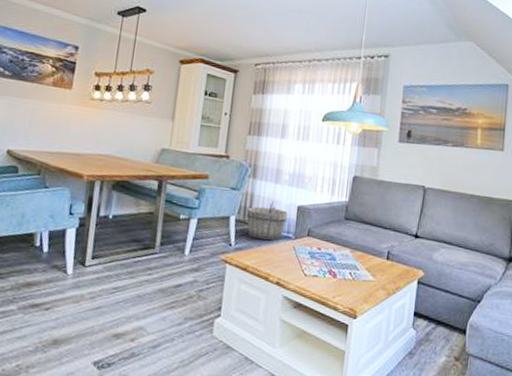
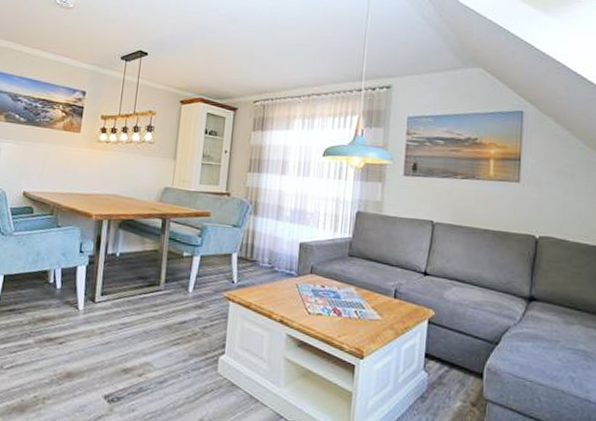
wooden bucket: present [246,201,288,241] -> none [248,238,290,278]

